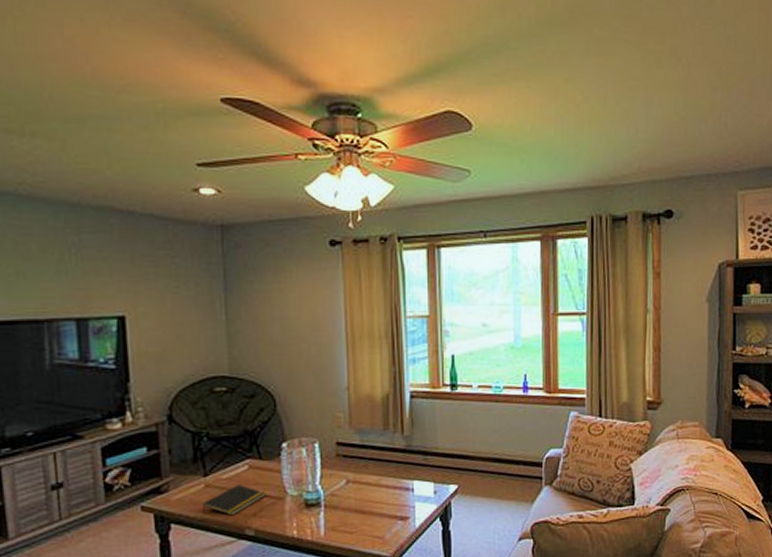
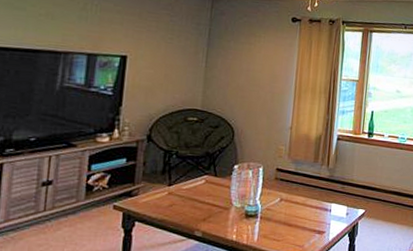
notepad: present [203,485,266,516] -> none [163,195,216,219]

